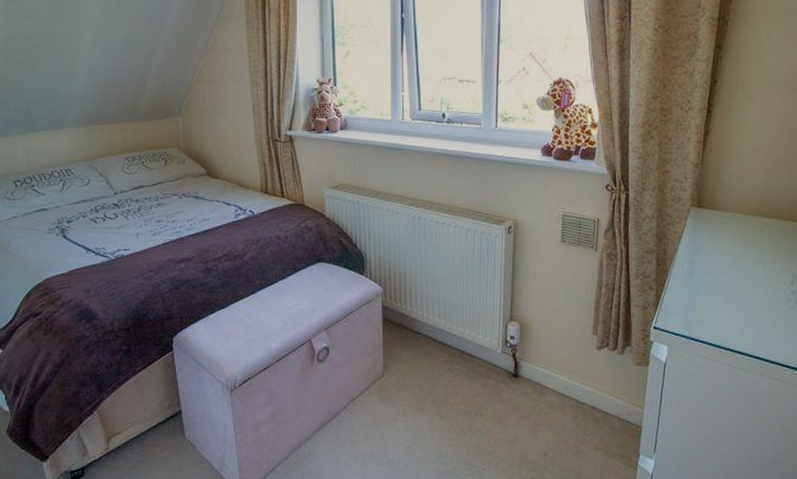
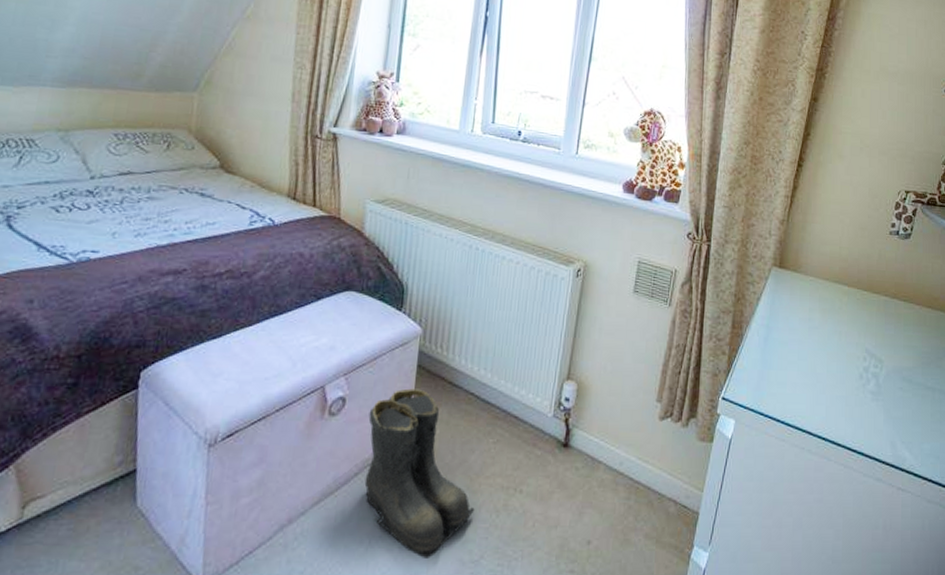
boots: none [349,337,444,471] -> present [364,388,475,558]

